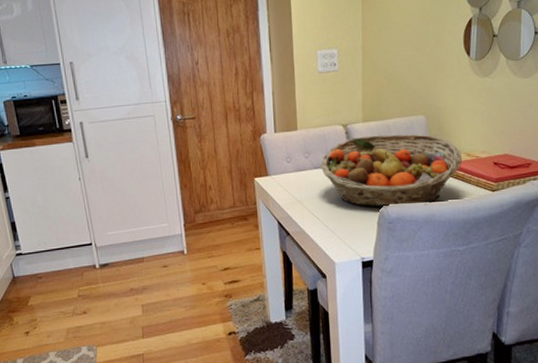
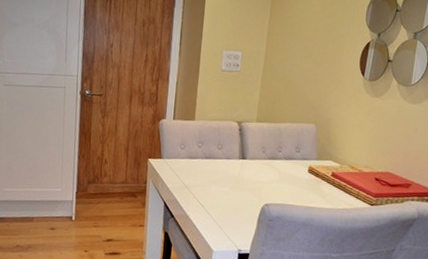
fruit basket: present [321,134,463,207] -> none [212,135,346,209]

